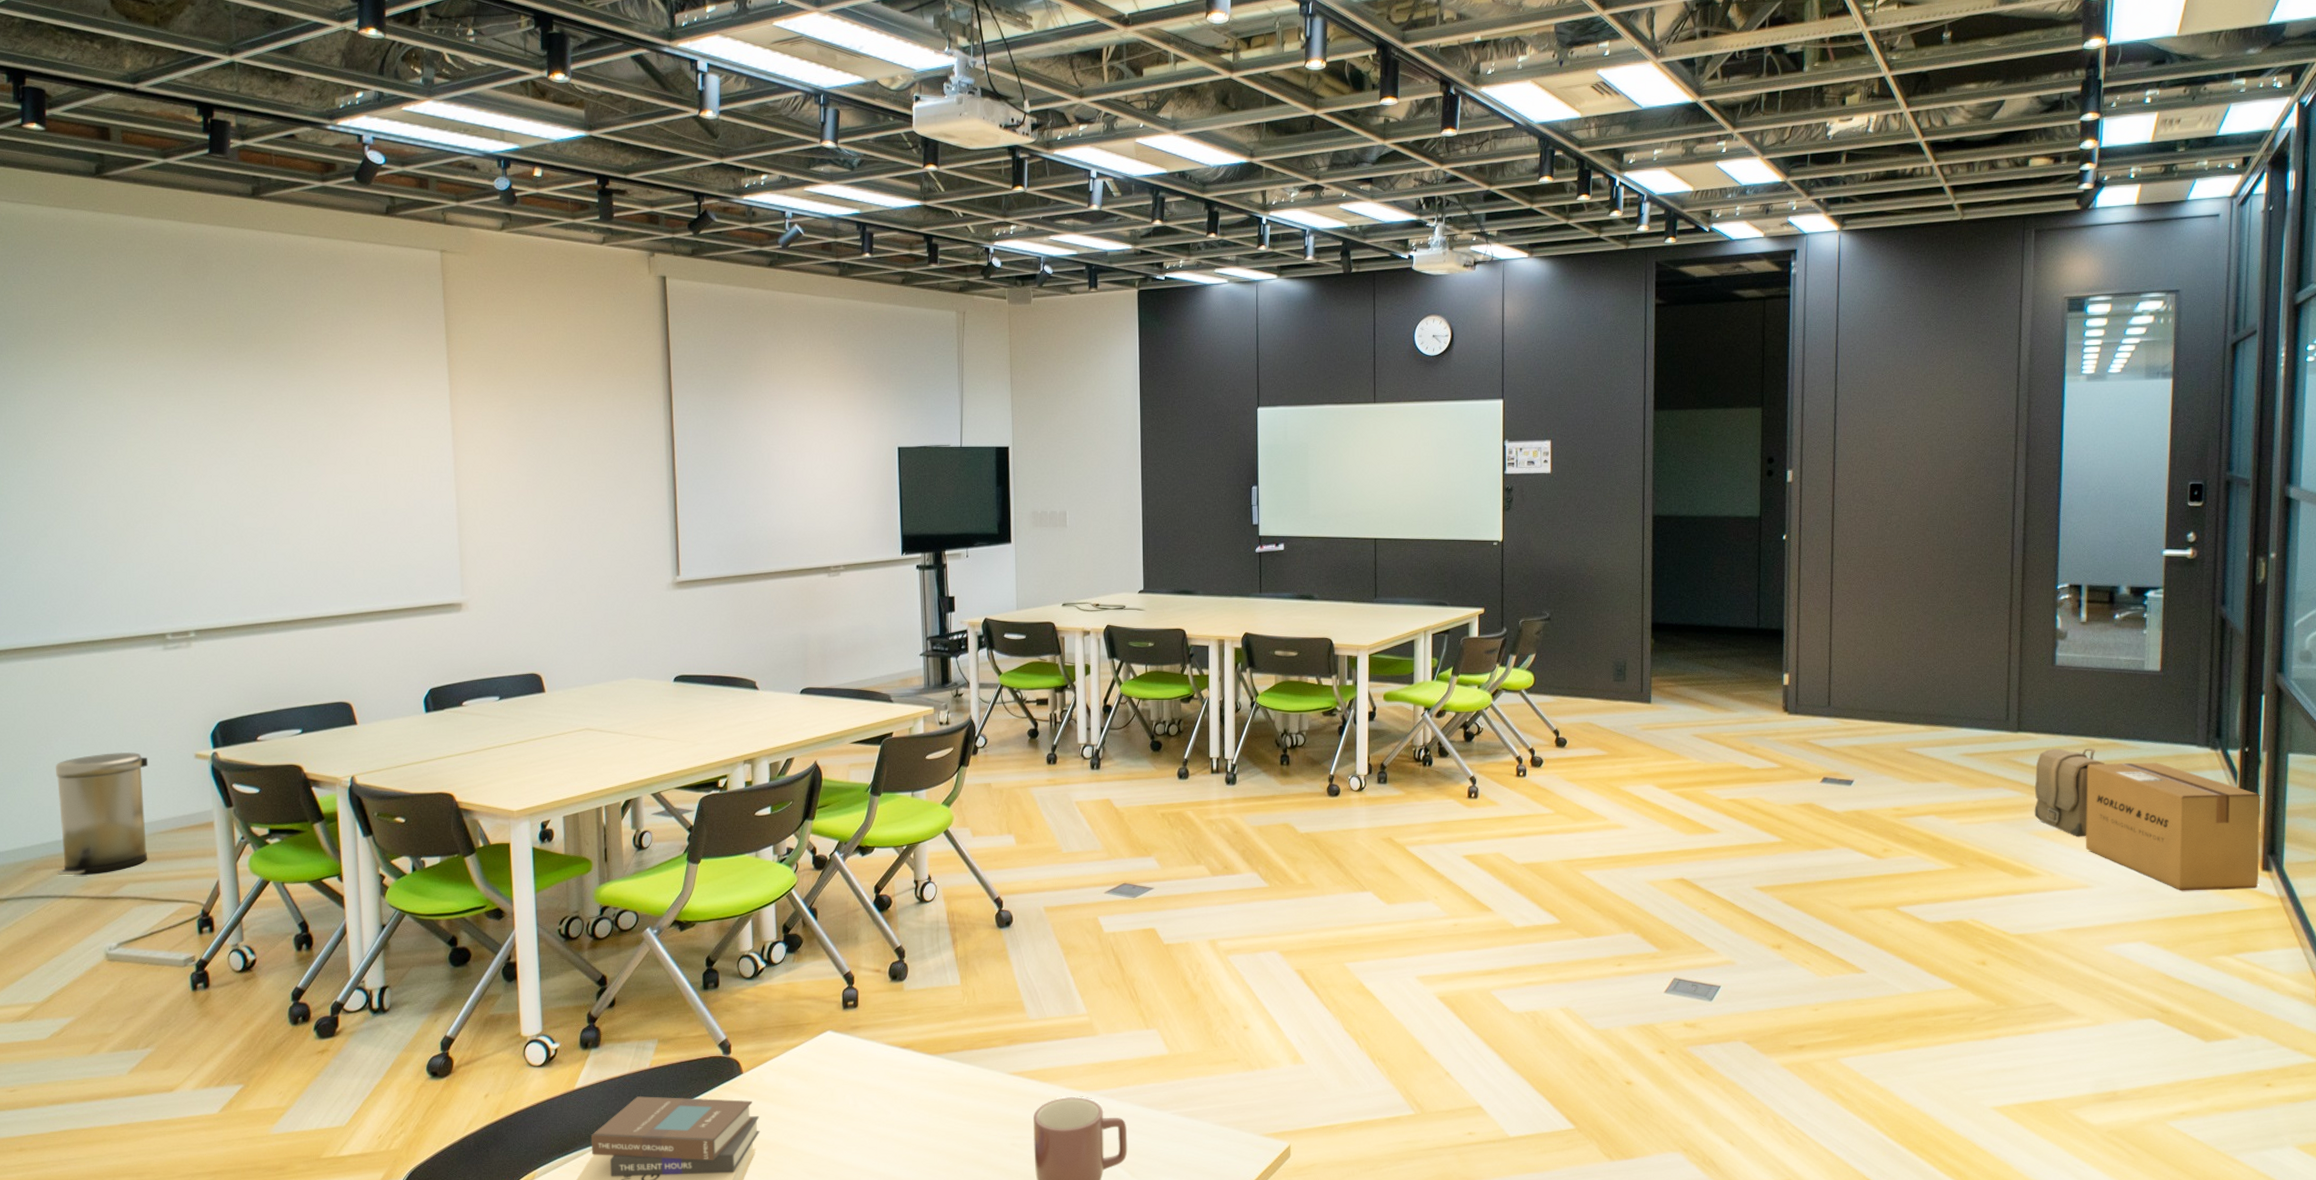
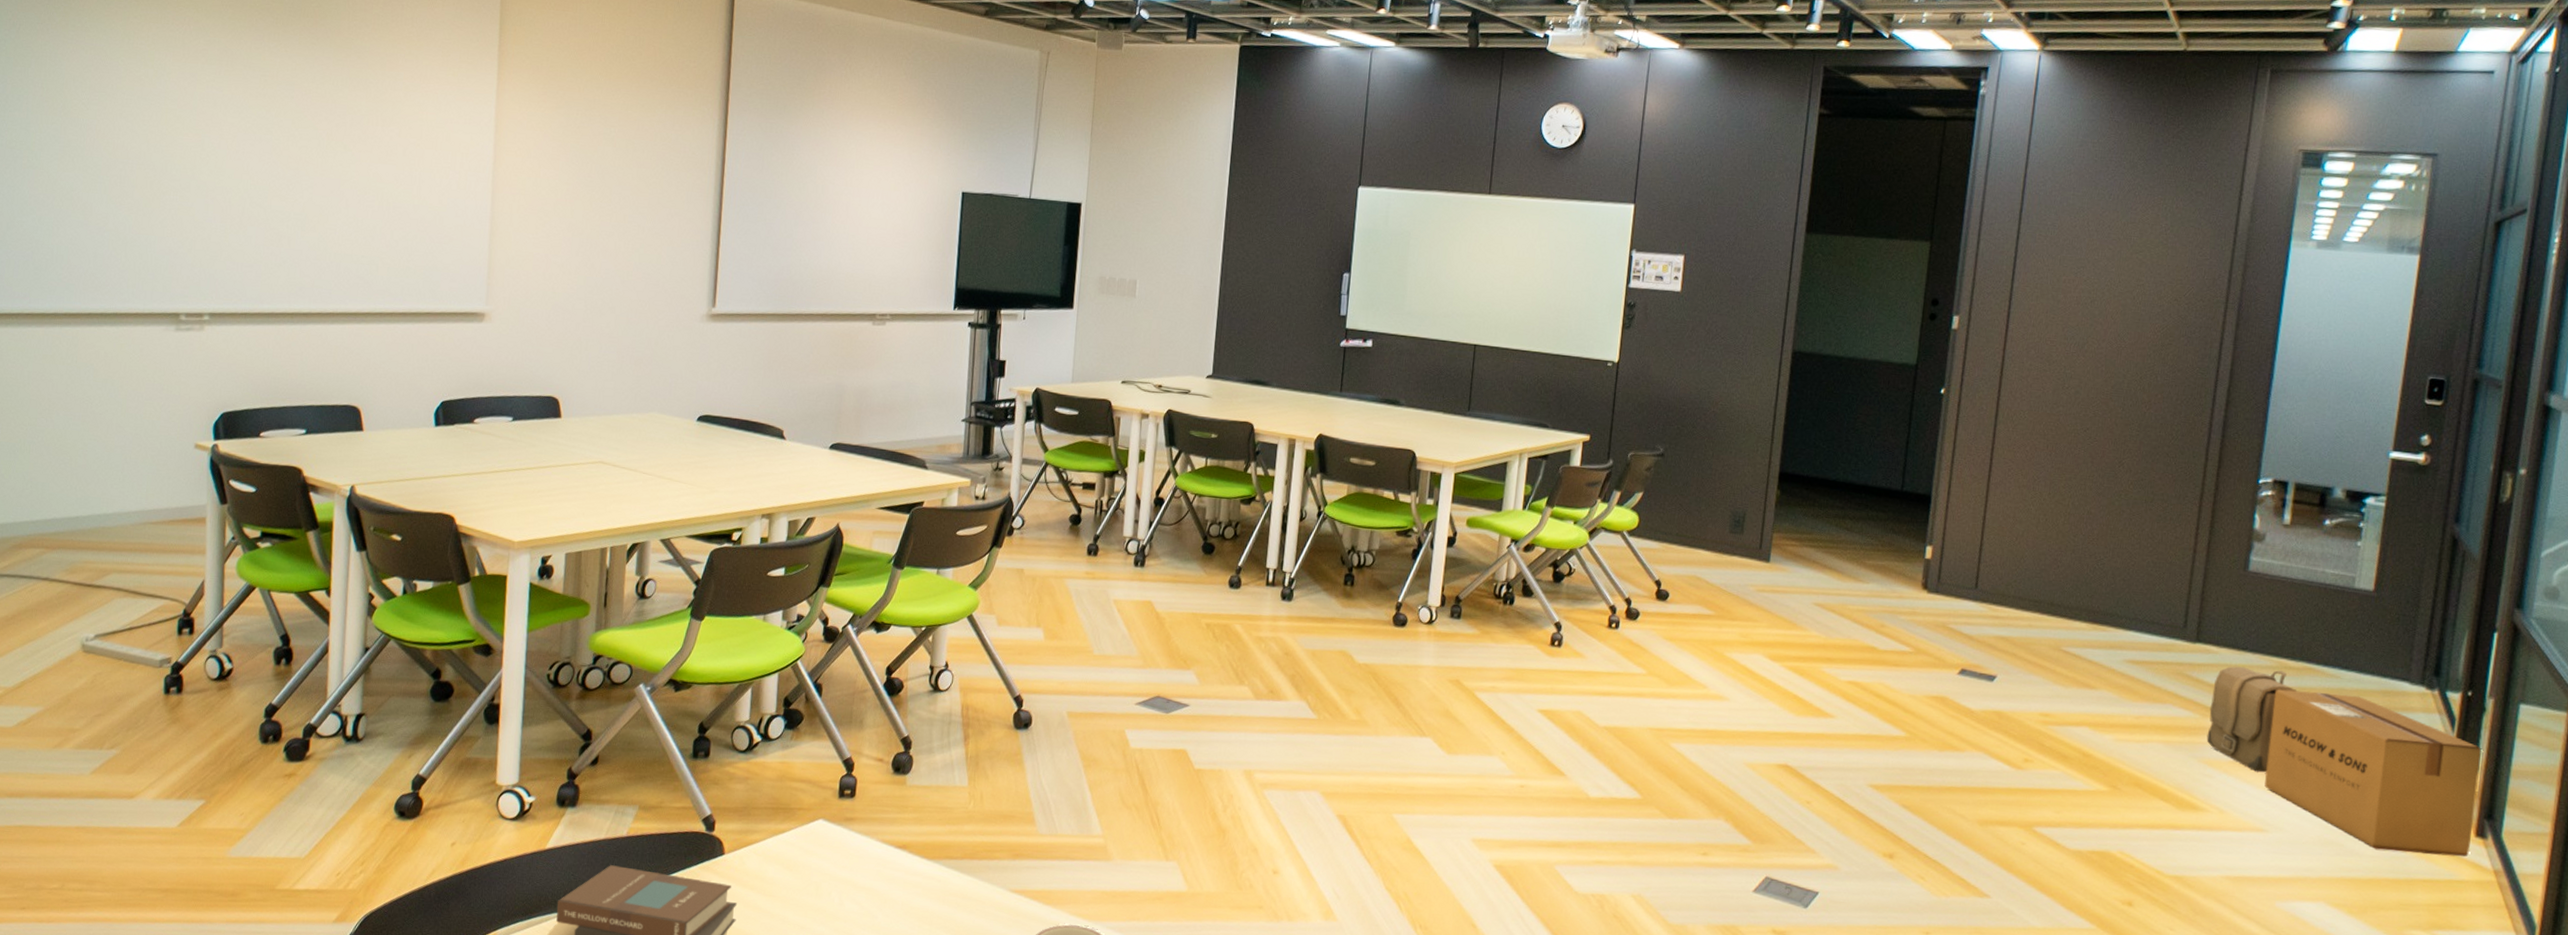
pedal bin: present [55,751,148,875] -> none [43,433,147,559]

